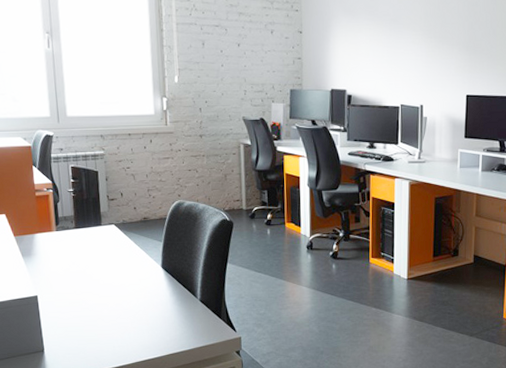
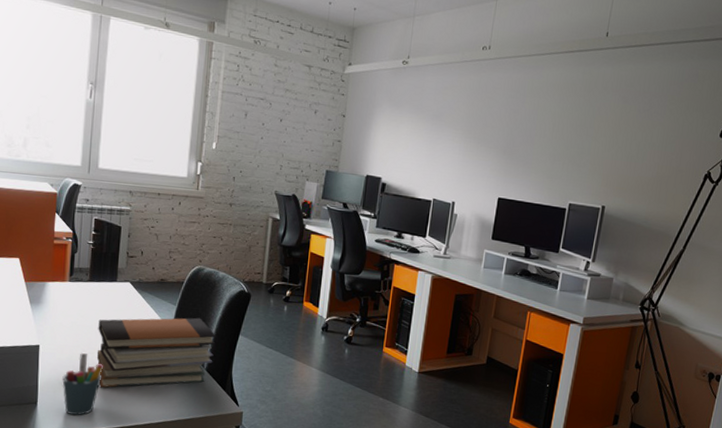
pen holder: none [64,298,102,358] -> present [62,353,104,415]
book stack: none [90,251,206,330] -> present [96,317,216,388]

